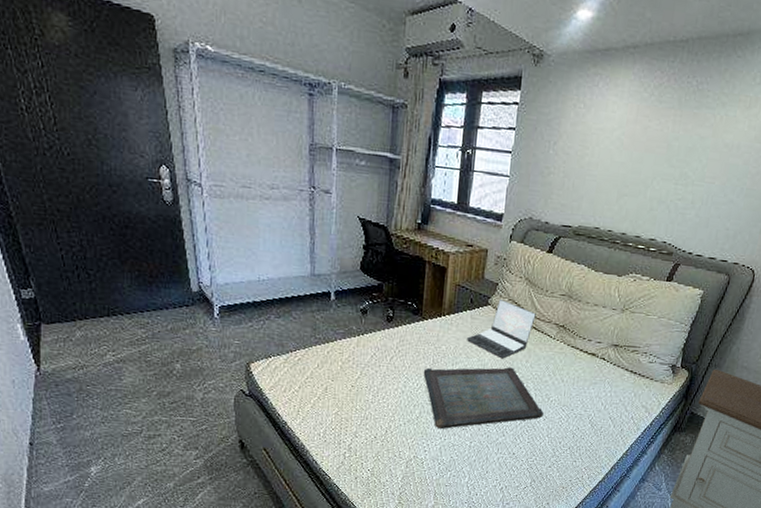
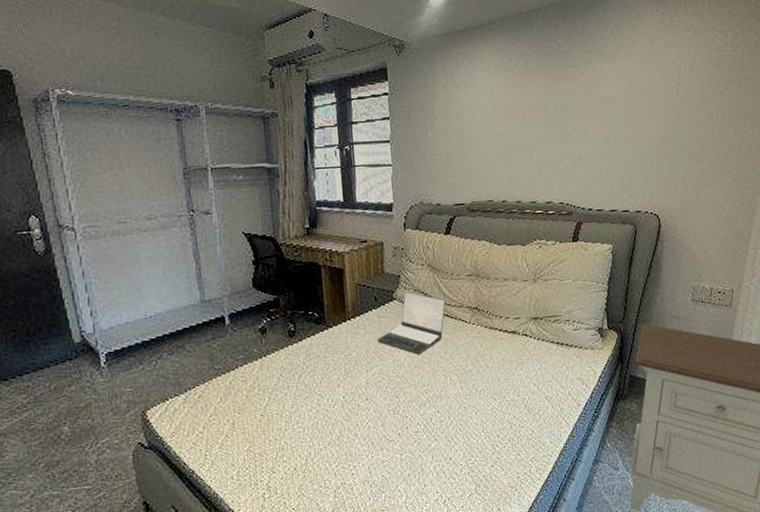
serving tray: present [423,367,544,430] -> none [336,362,474,447]

